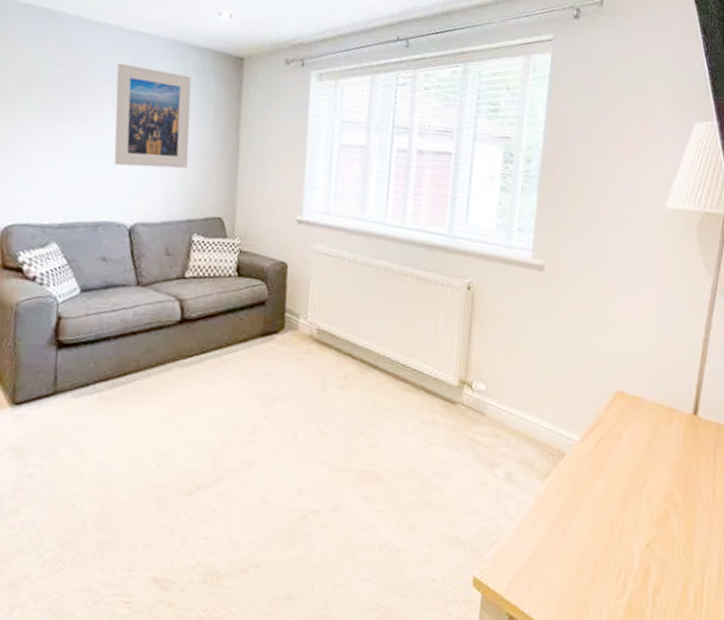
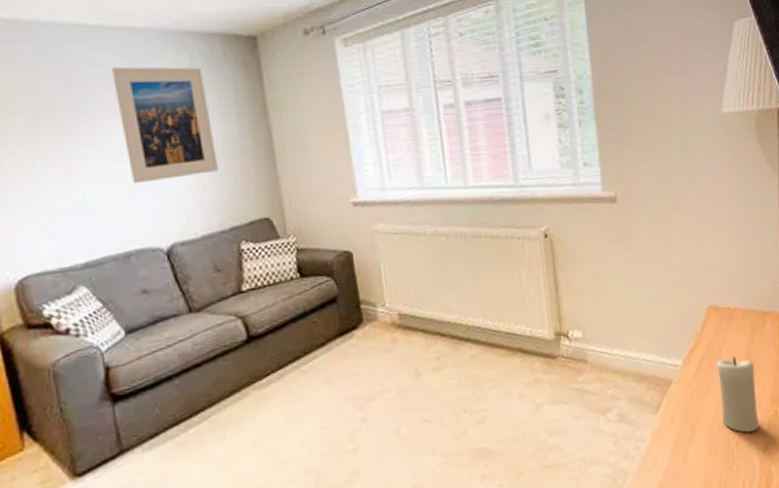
candle: none [609,445,653,524] -> present [716,356,759,433]

